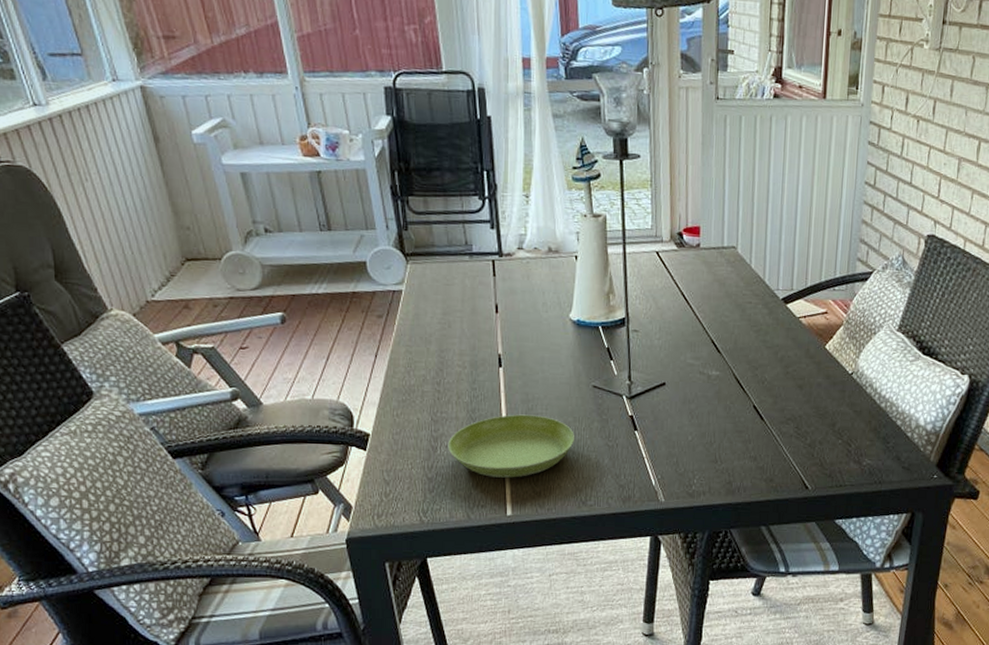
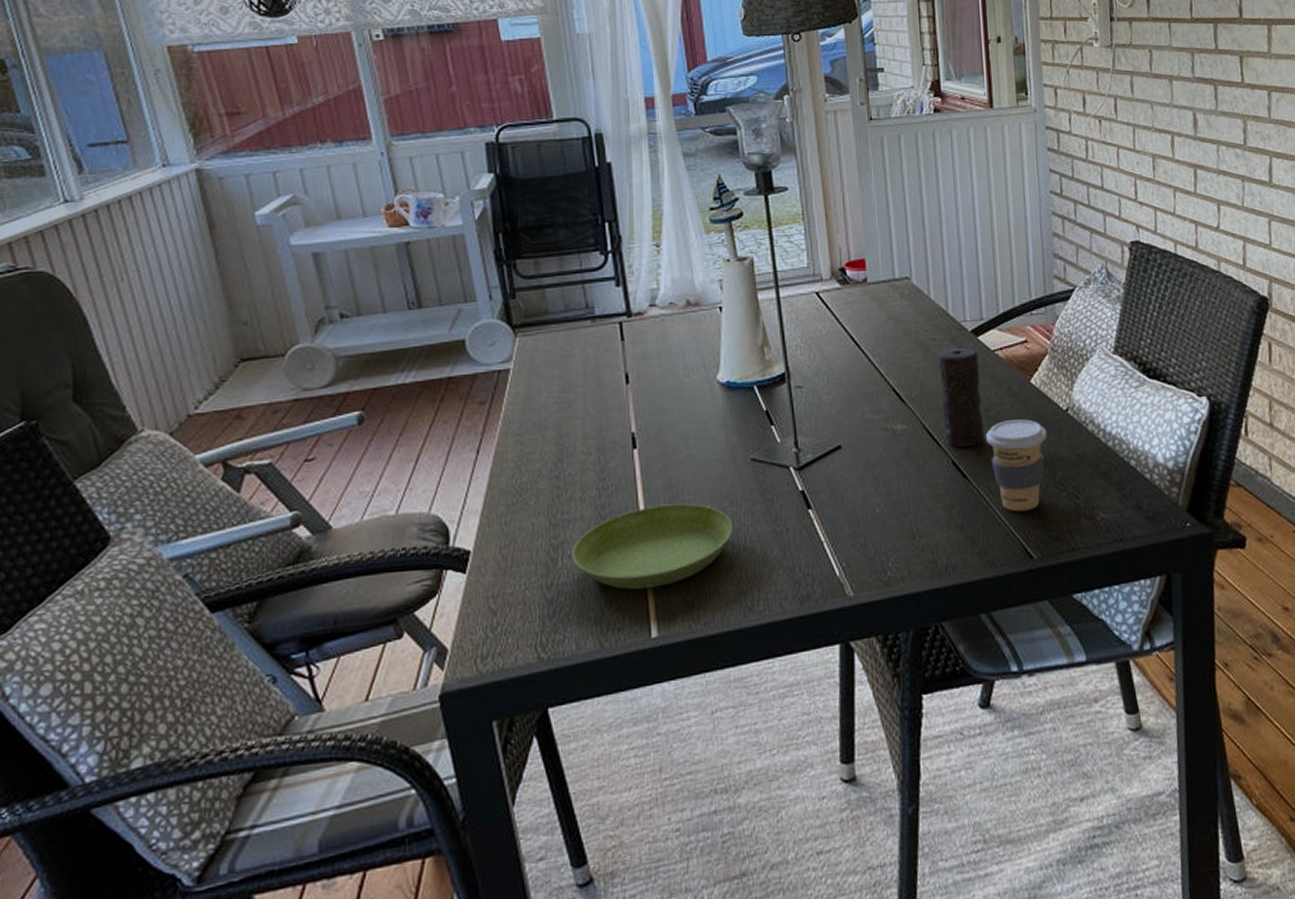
candle: none [750,312,785,395] -> present [938,348,985,447]
coffee cup: none [783,377,833,452] -> present [986,419,1047,512]

